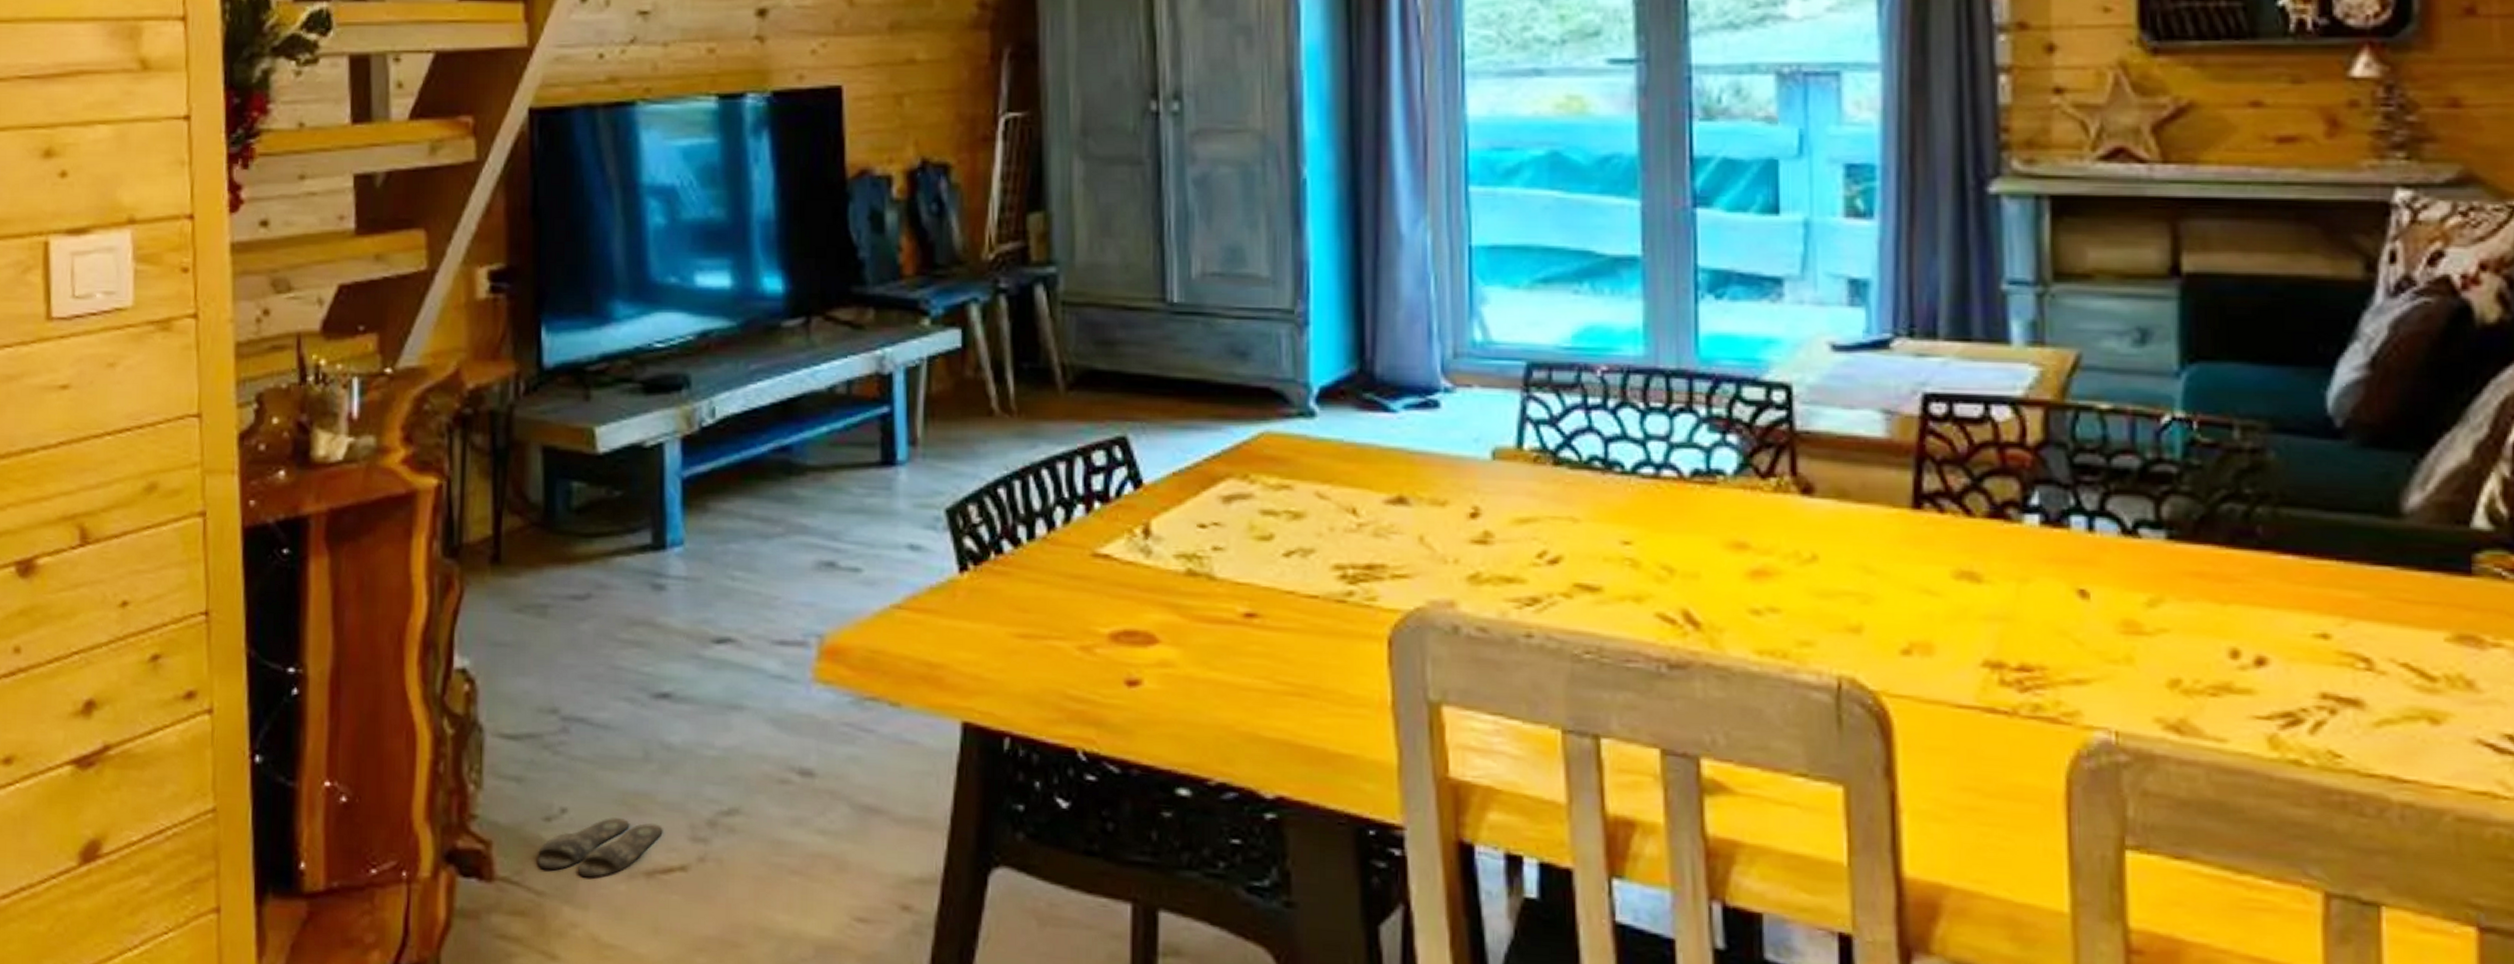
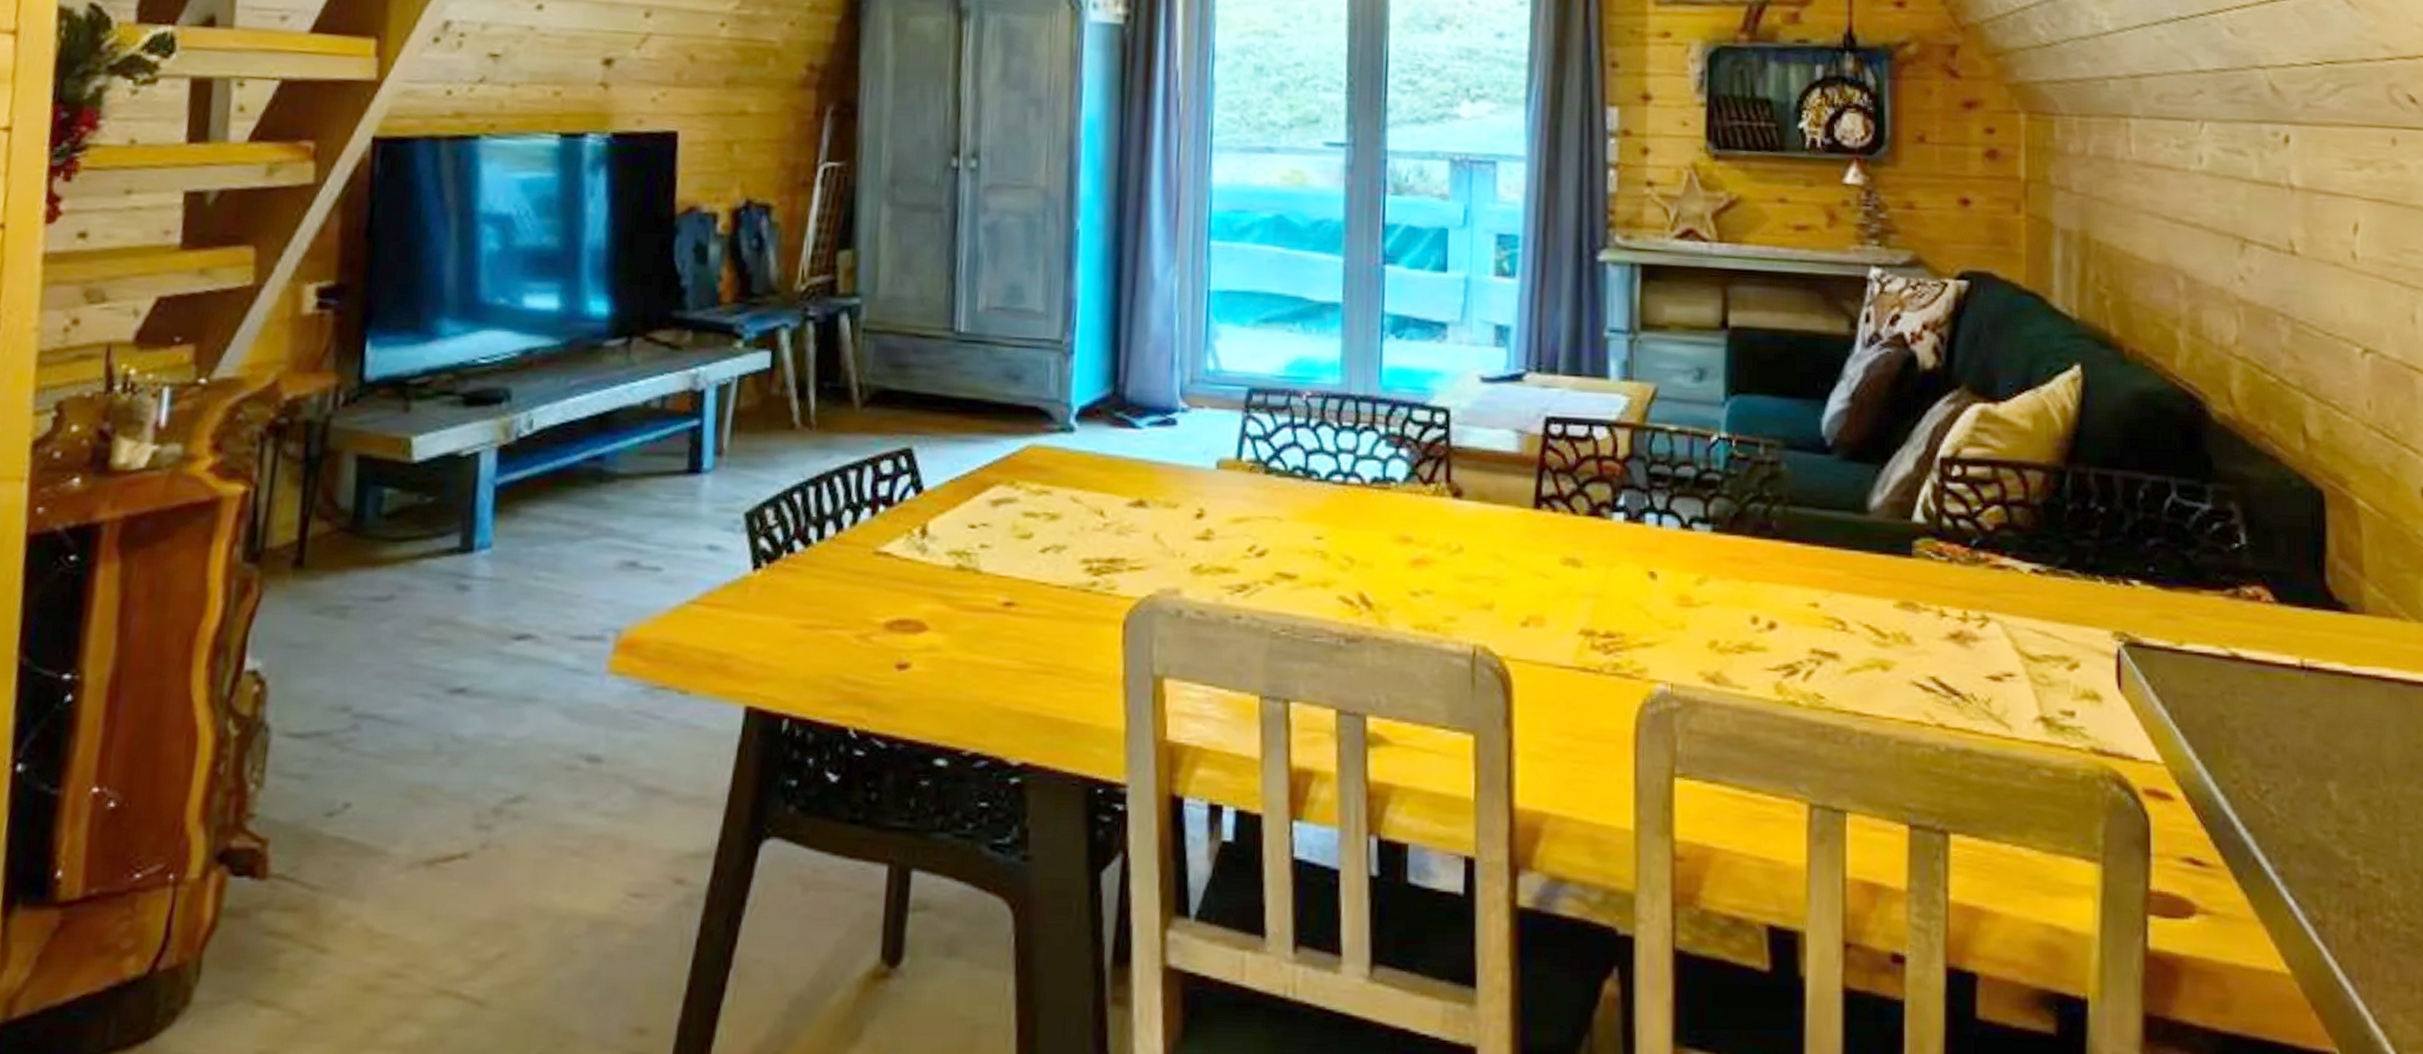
slippers: present [538,817,663,878] -> none [315,810,448,870]

